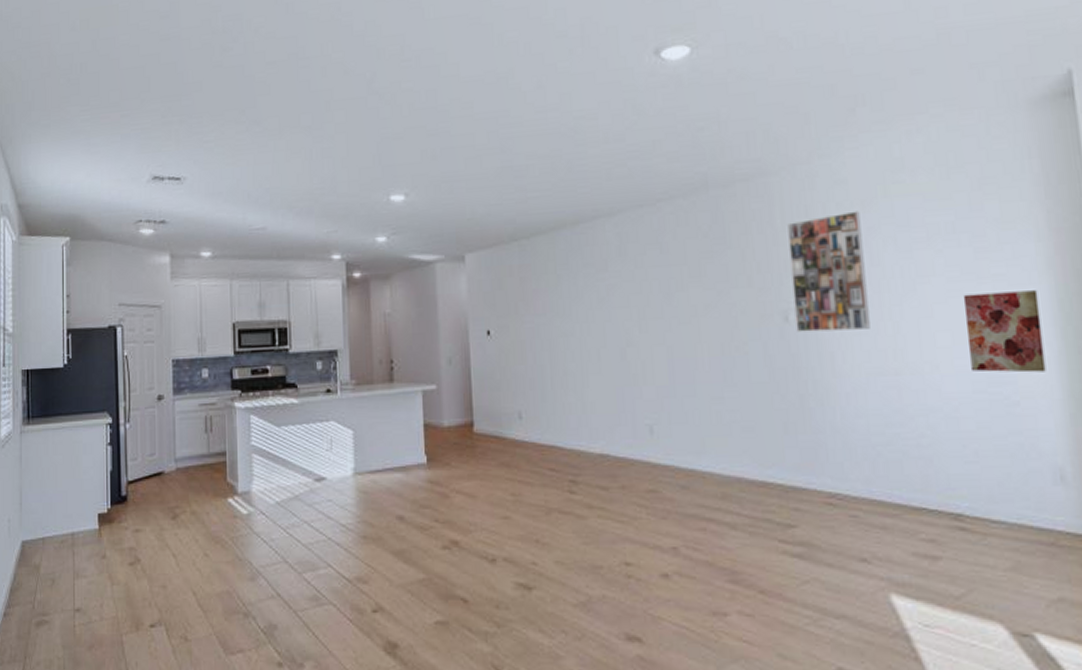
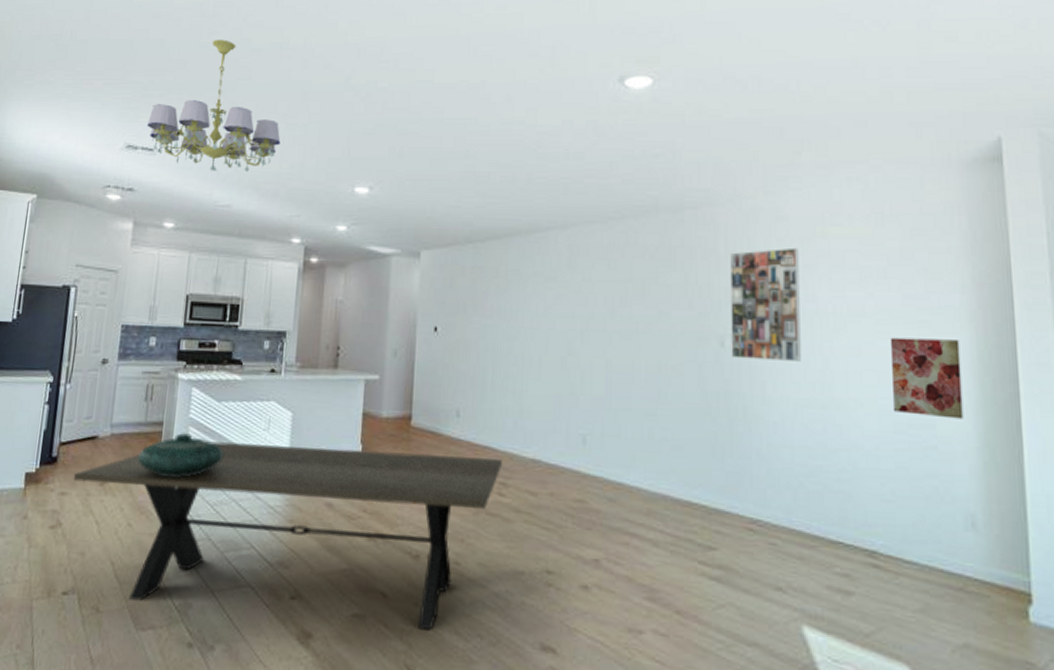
dining table: none [145,458,570,631] -> present [73,441,502,631]
chandelier: none [171,55,309,194] -> present [147,39,281,172]
decorative bowl: none [205,461,290,506] -> present [137,433,224,478]

